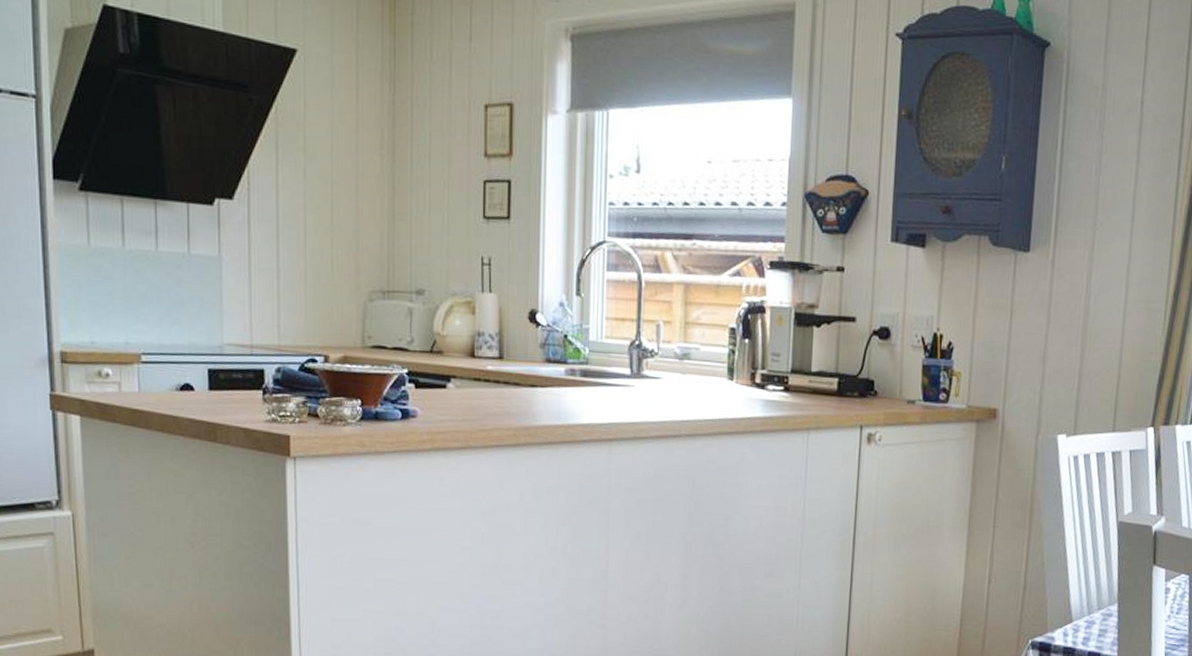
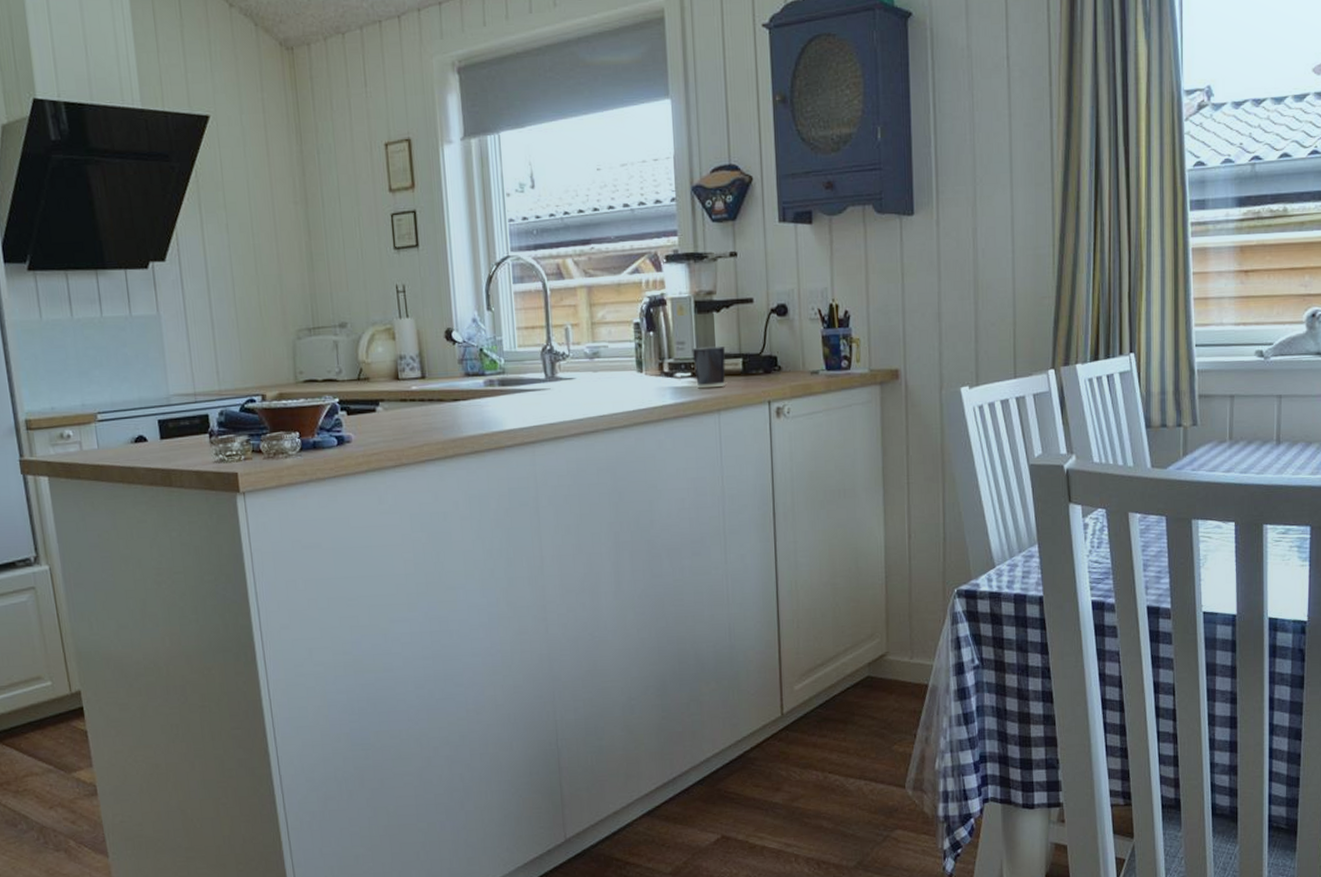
mug: none [787,361,822,406] -> present [692,345,726,389]

